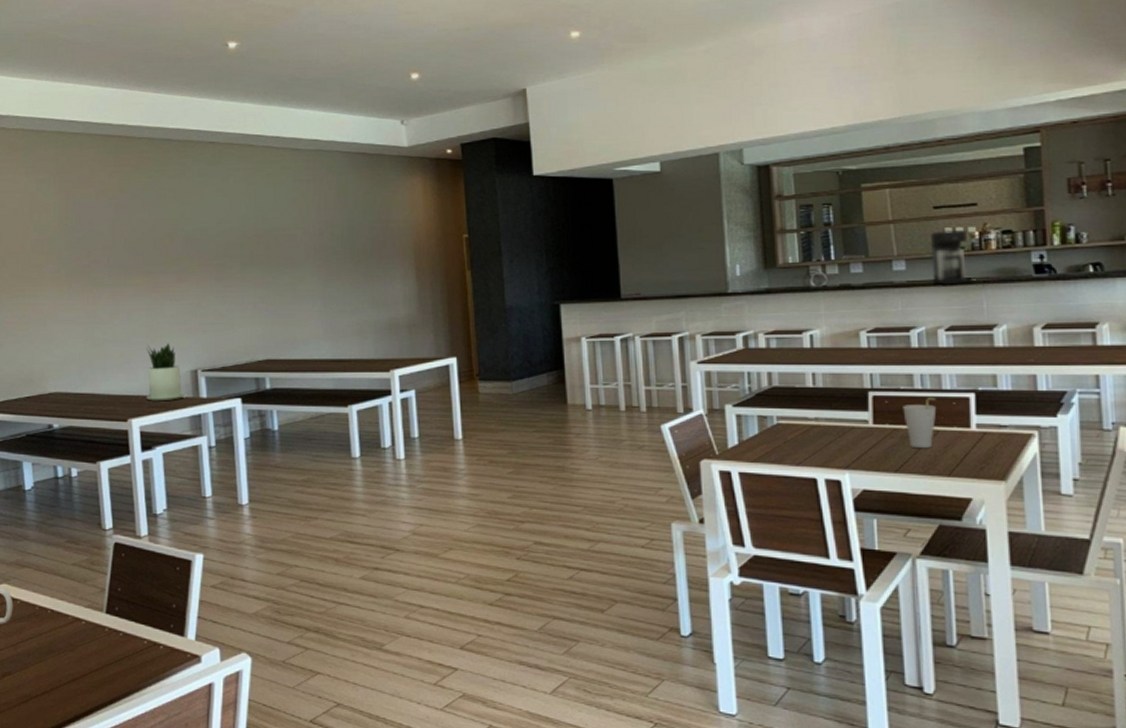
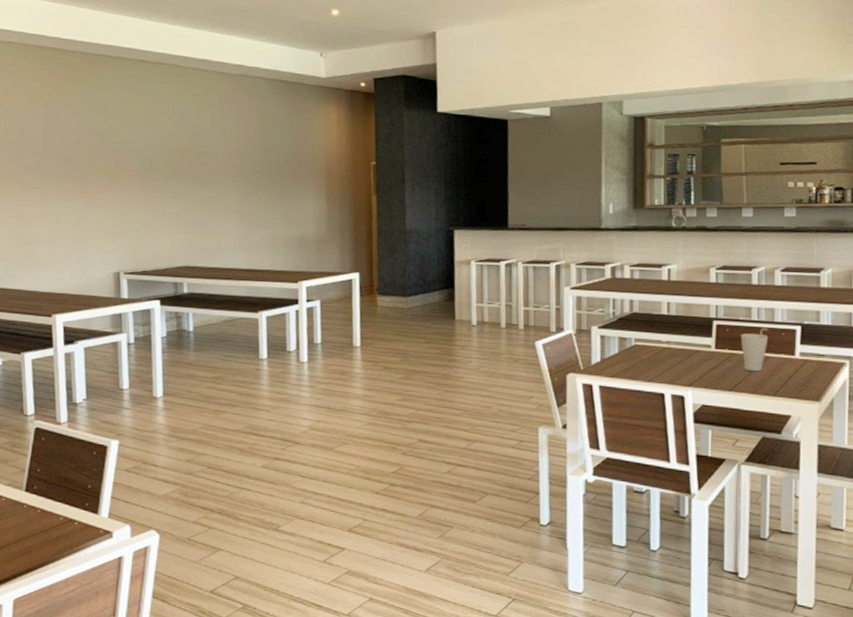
planter: present [146,343,185,402] -> none [71,246,108,300]
coffee maker: present [930,229,973,286] -> none [774,183,808,233]

